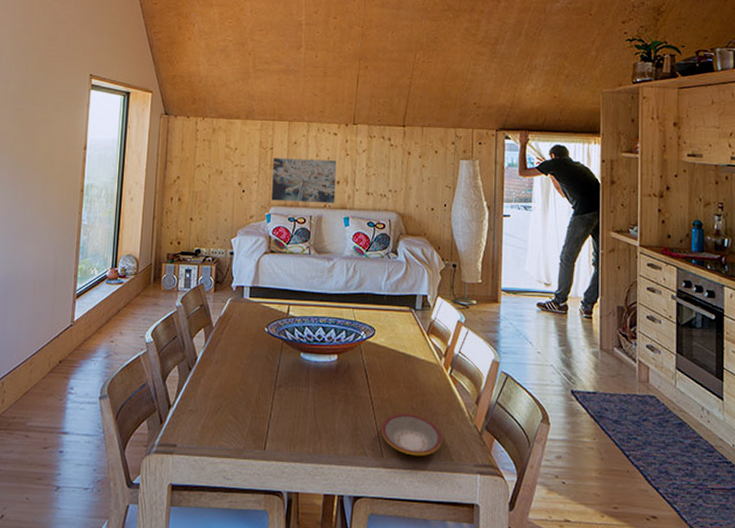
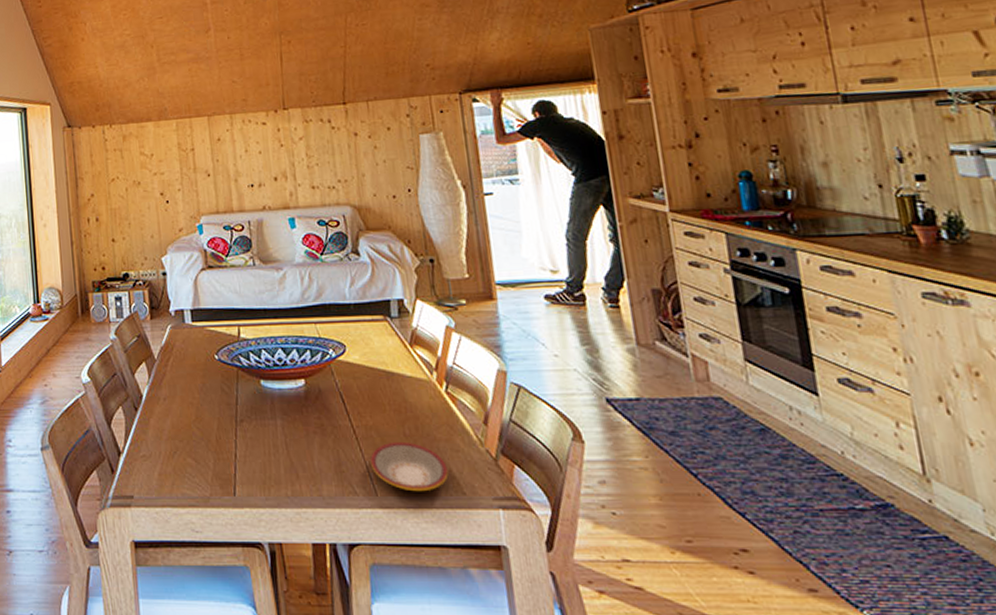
wall art: present [272,158,336,203] -> none [196,154,275,209]

